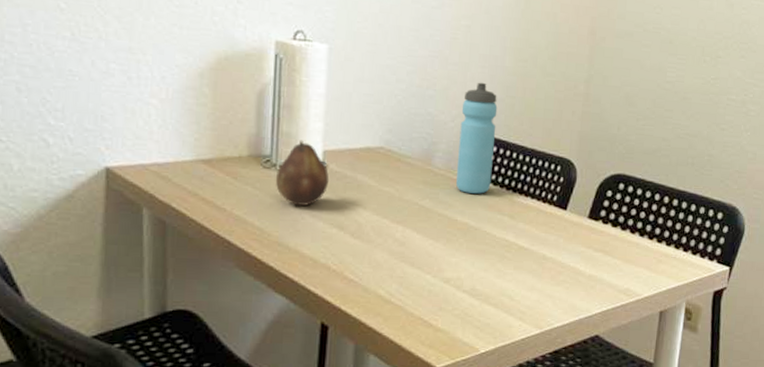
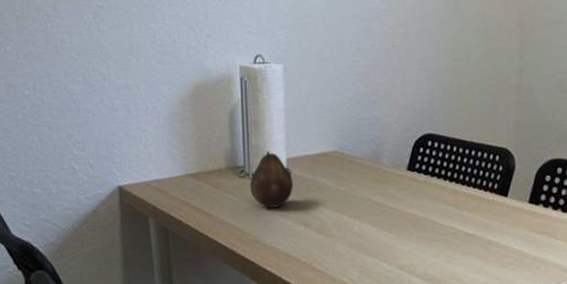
water bottle: present [456,82,498,194] -> none [403,84,436,187]

